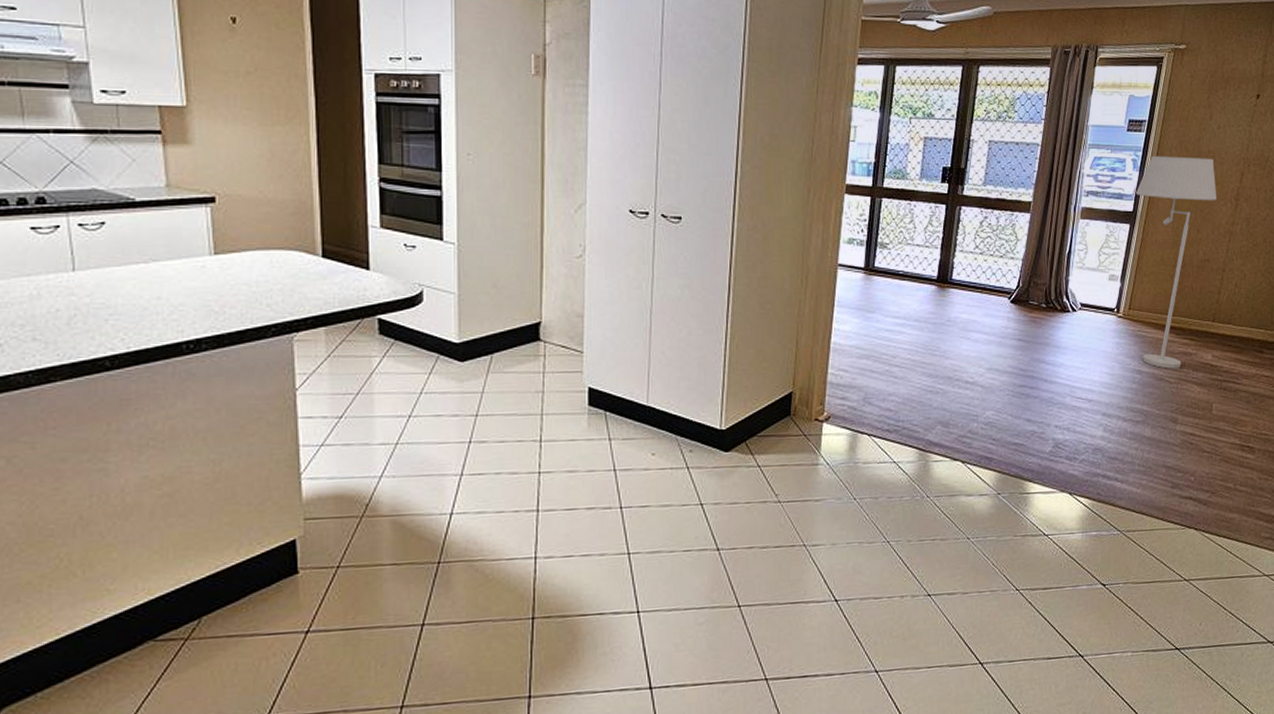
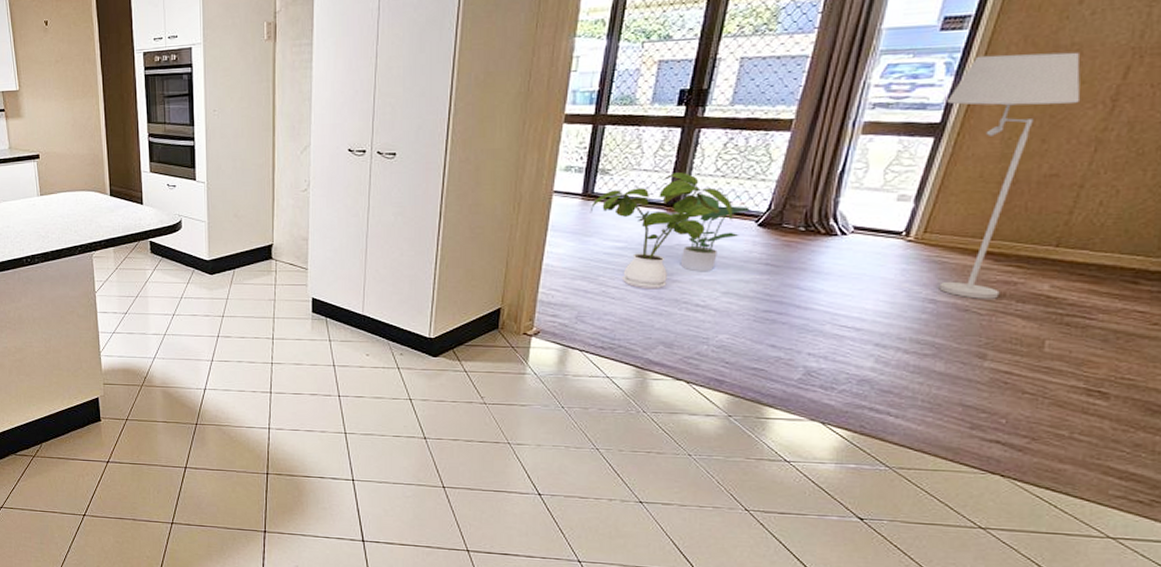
house plant: none [871,249,991,367] -> present [589,172,733,289]
potted plant: none [951,270,1004,349] -> present [680,193,750,272]

